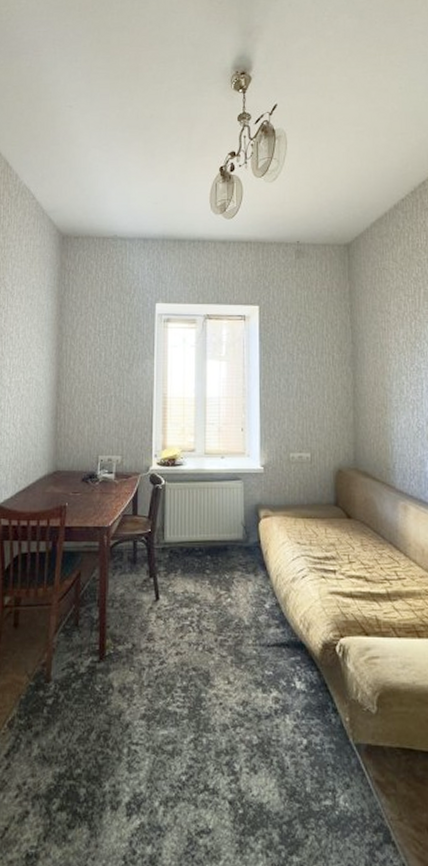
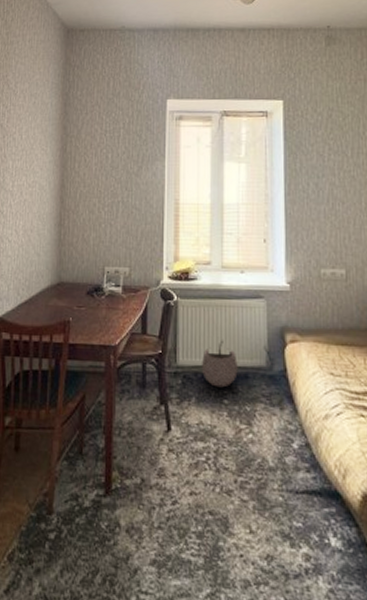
plant pot: none [187,518,218,560] -> present [202,340,238,388]

